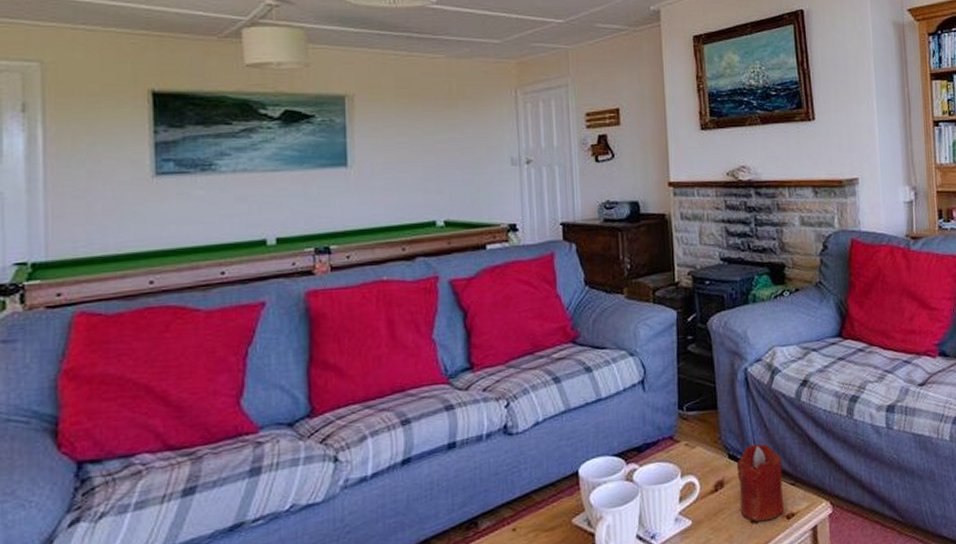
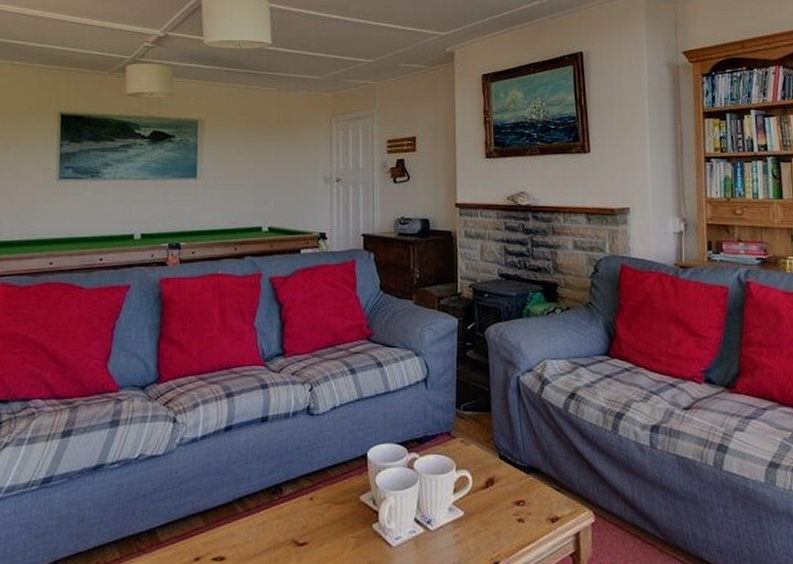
candle: present [736,443,785,522] -> none [506,448,550,521]

